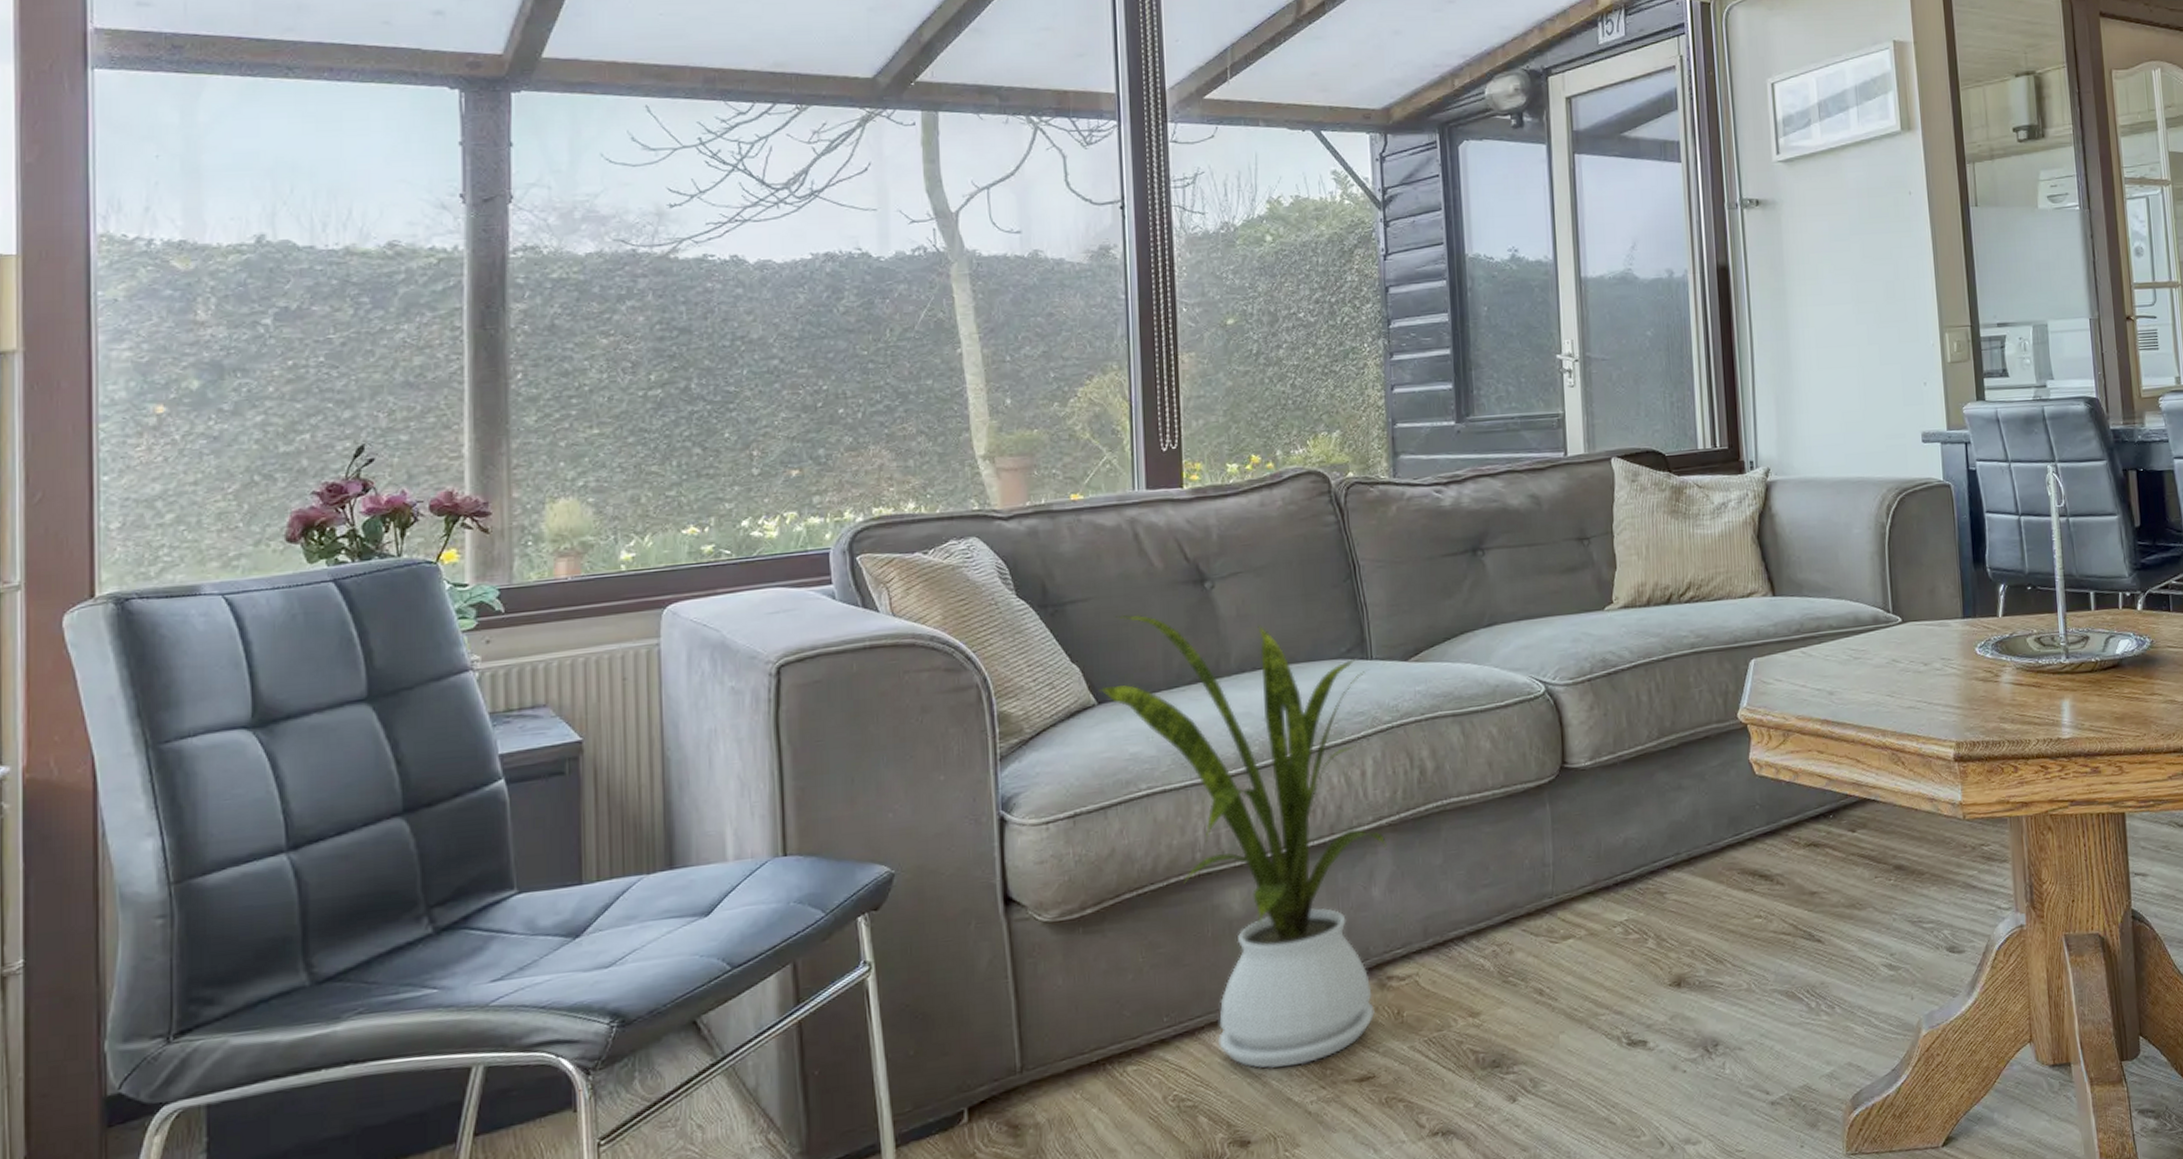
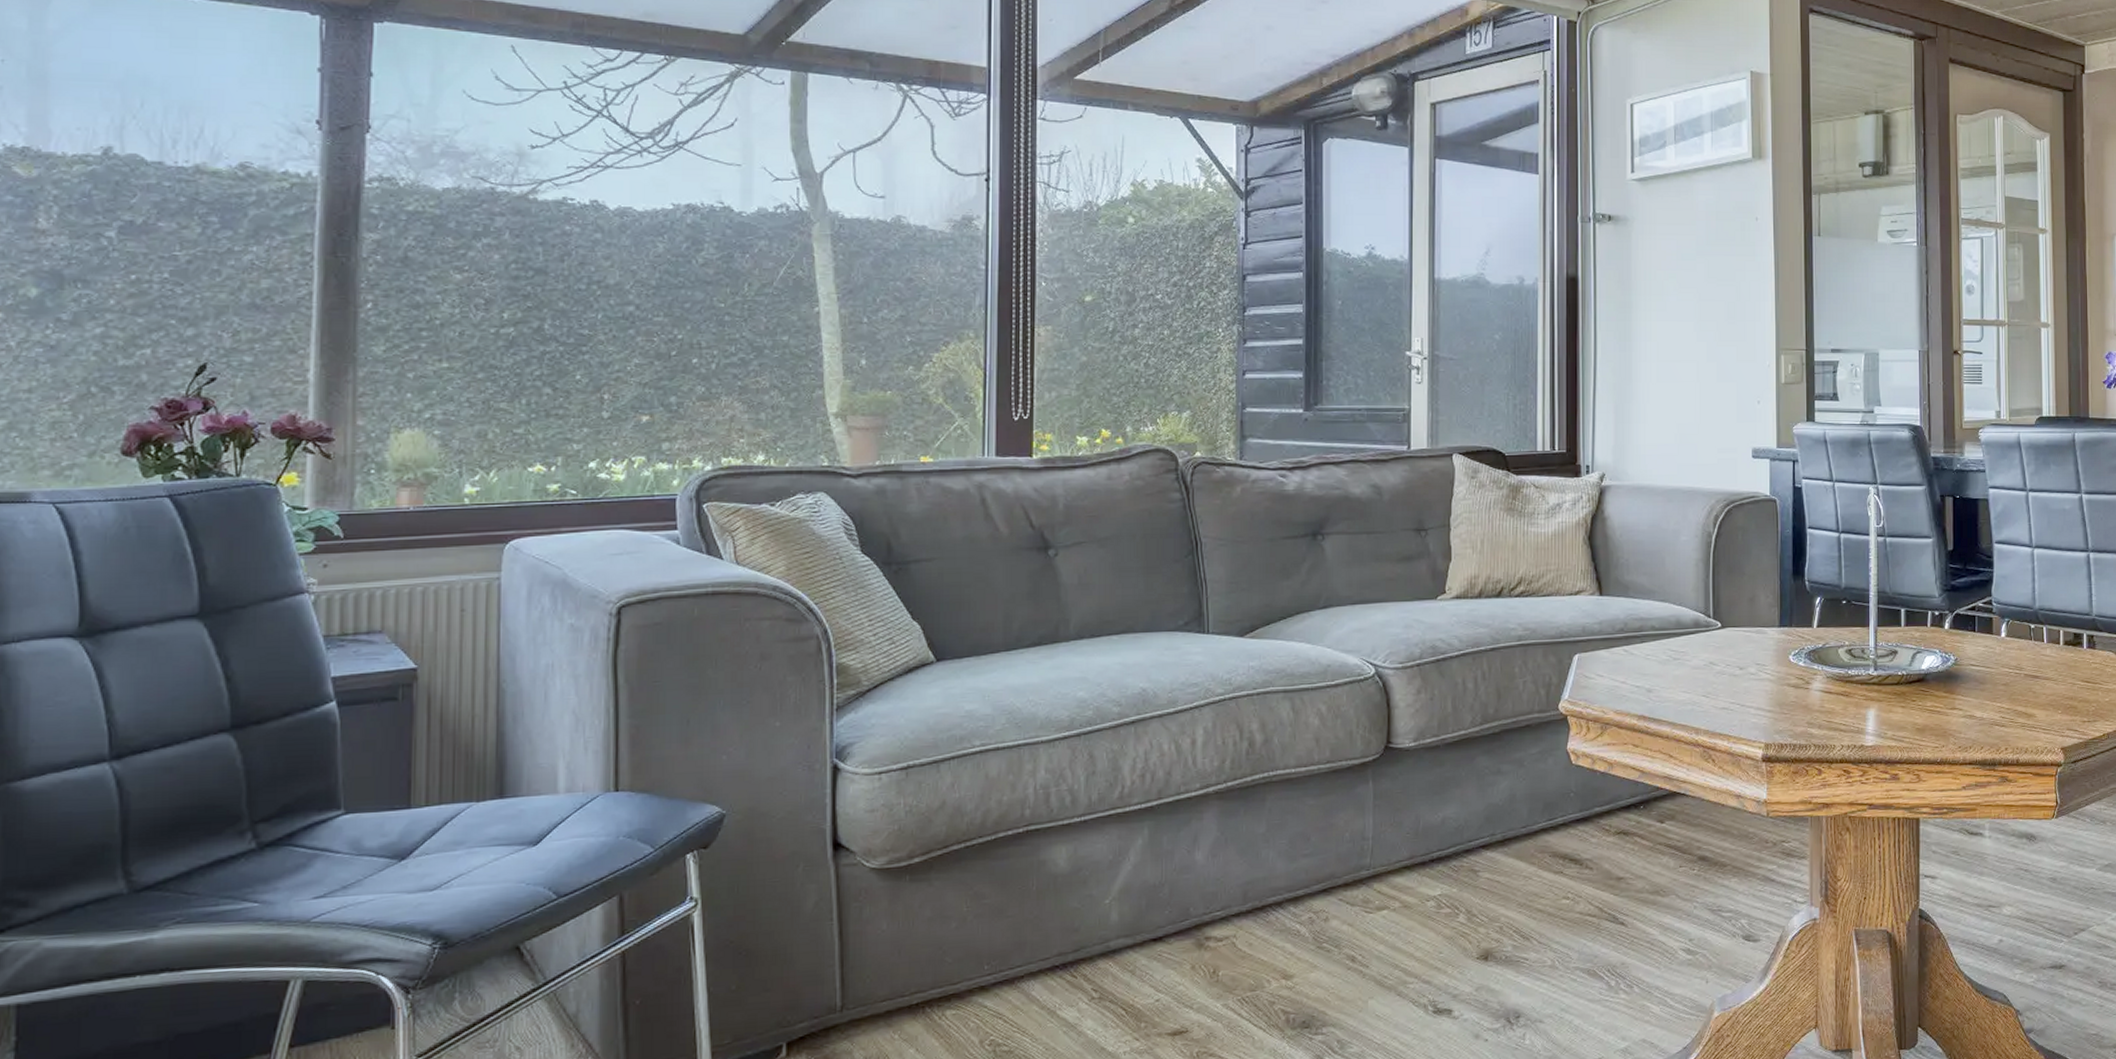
house plant: present [1099,614,1387,1069] -> none [938,576,1212,1020]

